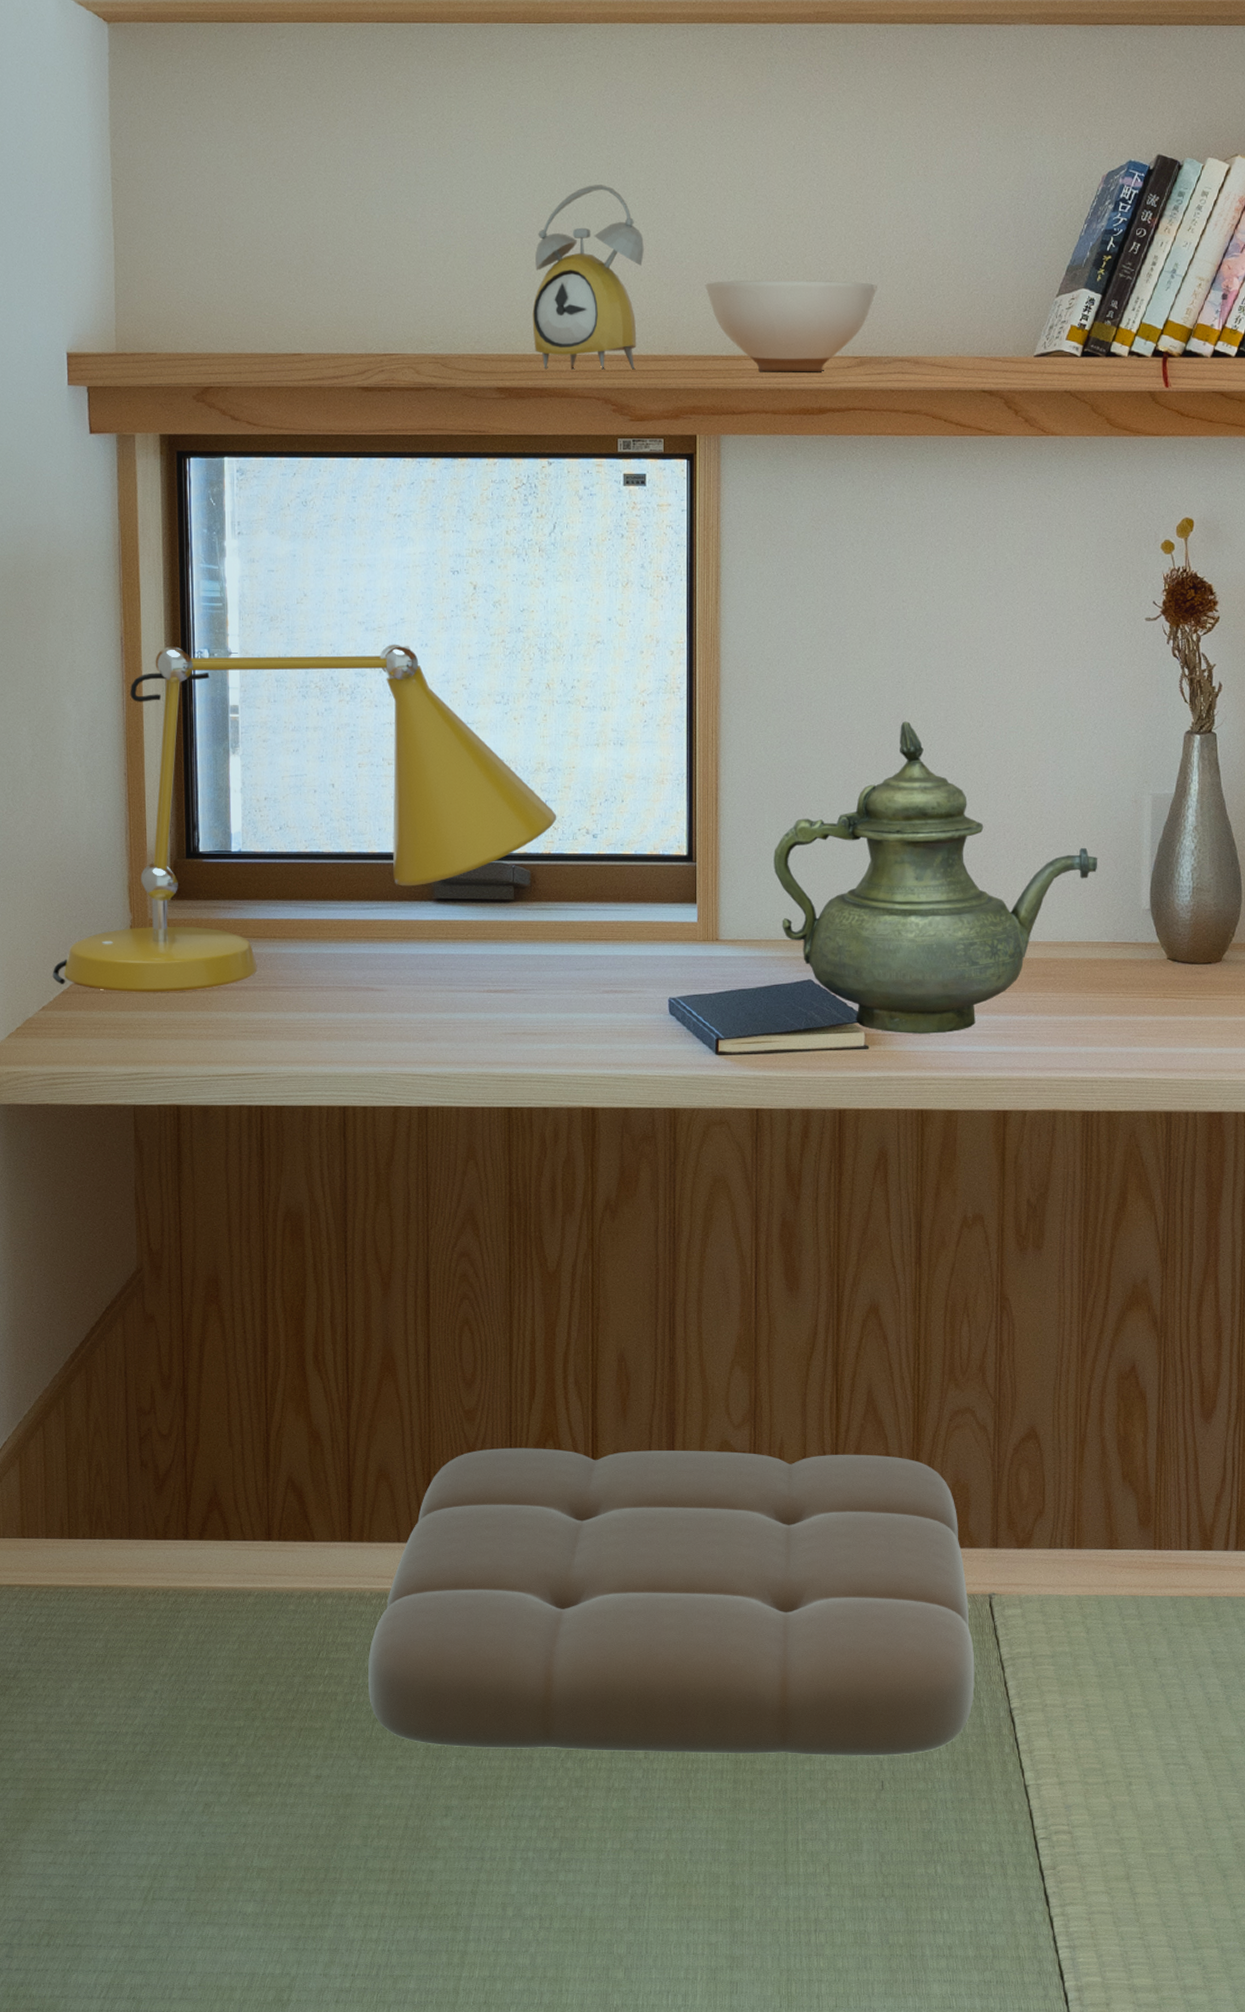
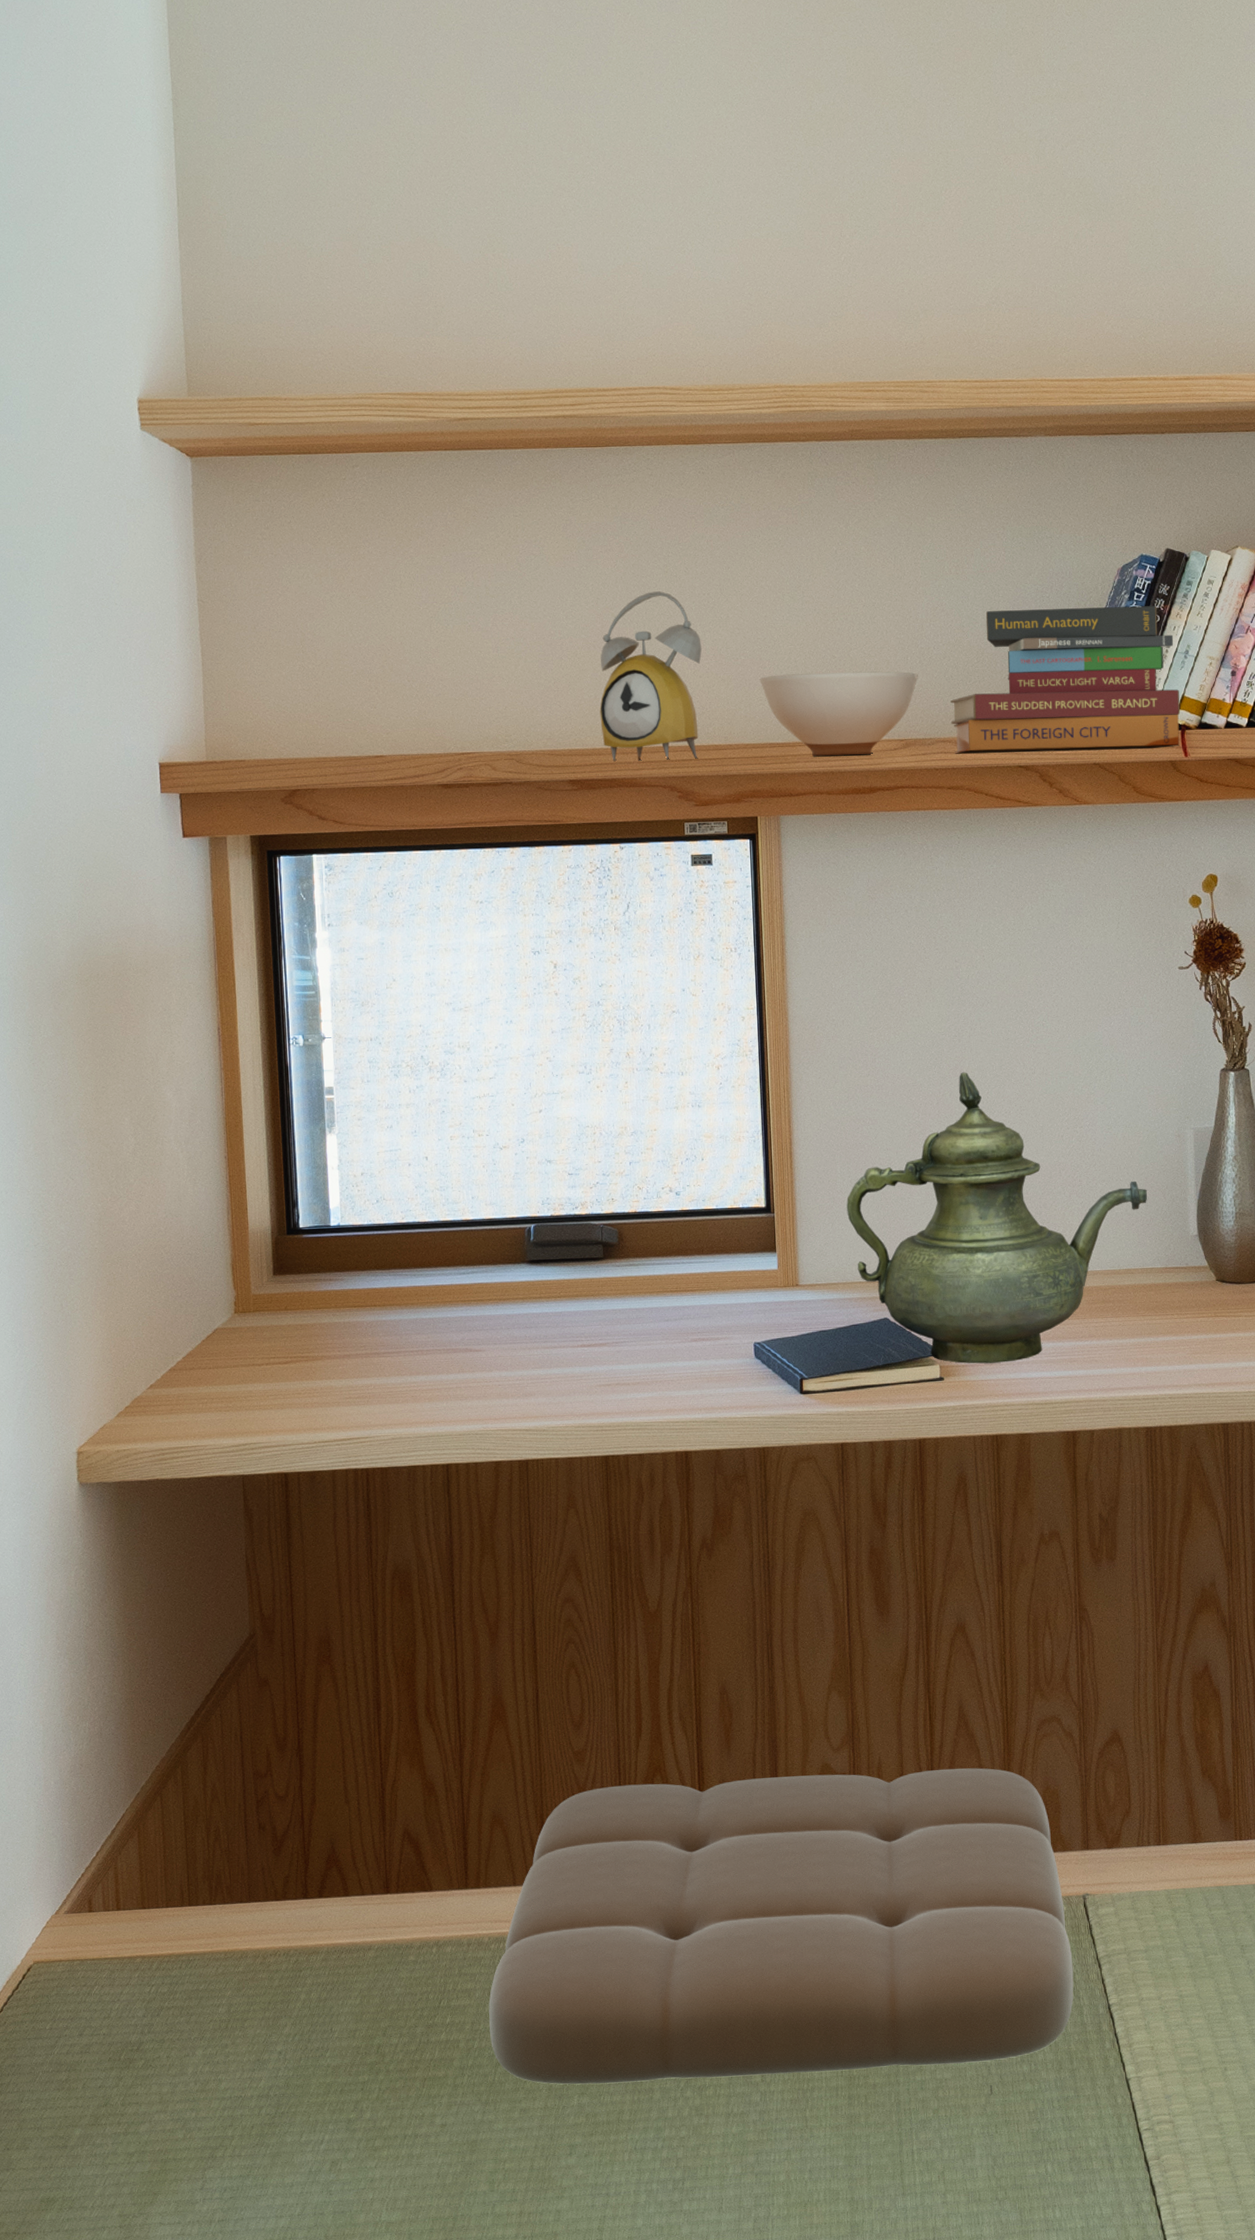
table lamp: present [52,644,557,993] -> none [159,1022,641,1366]
books: none [910,218,1164,378] -> present [950,606,1181,754]

